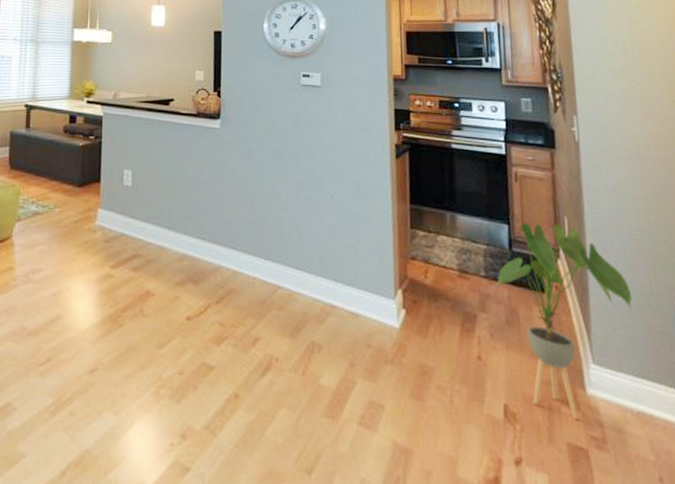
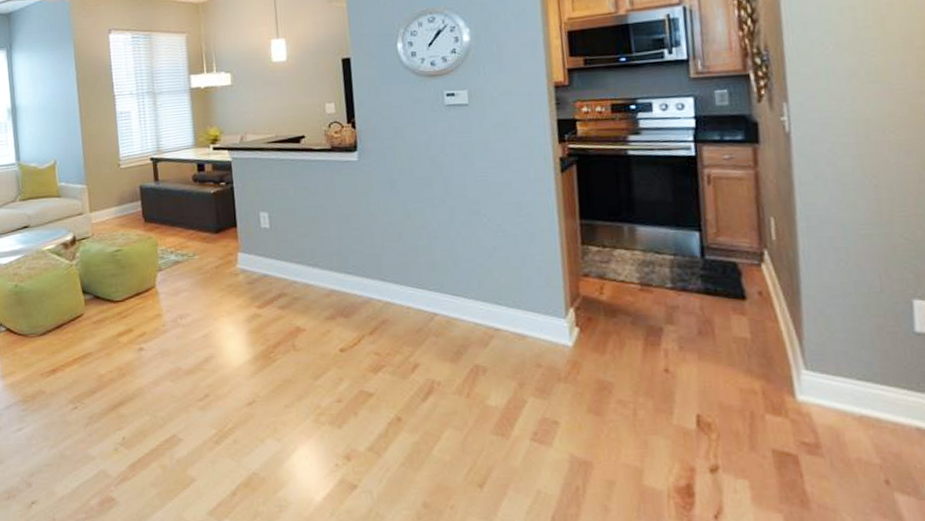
house plant: present [496,222,633,419] -> none [686,226,857,426]

